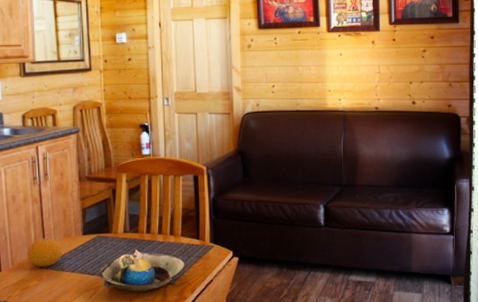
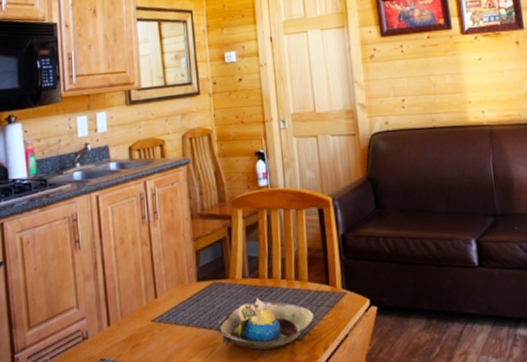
fruit: present [27,238,63,267] -> none [137,285,176,320]

